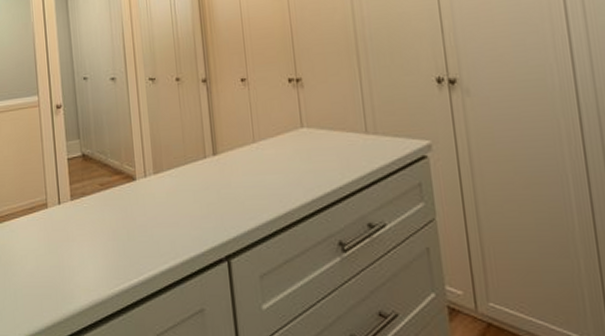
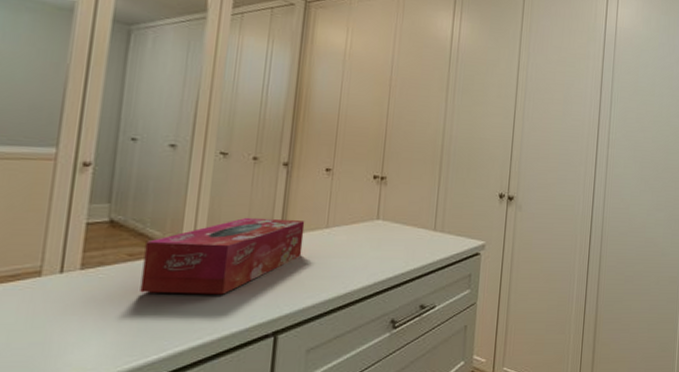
tissue box: none [110,137,236,220] -> present [140,217,305,295]

